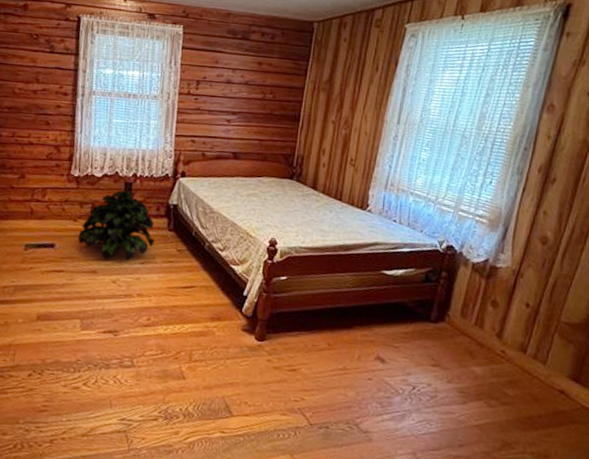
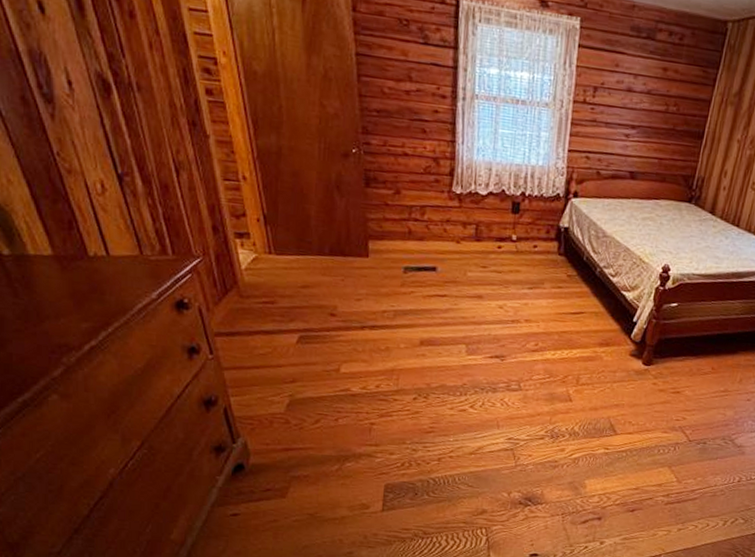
potted plant: present [77,189,155,261] -> none [461,210,544,286]

